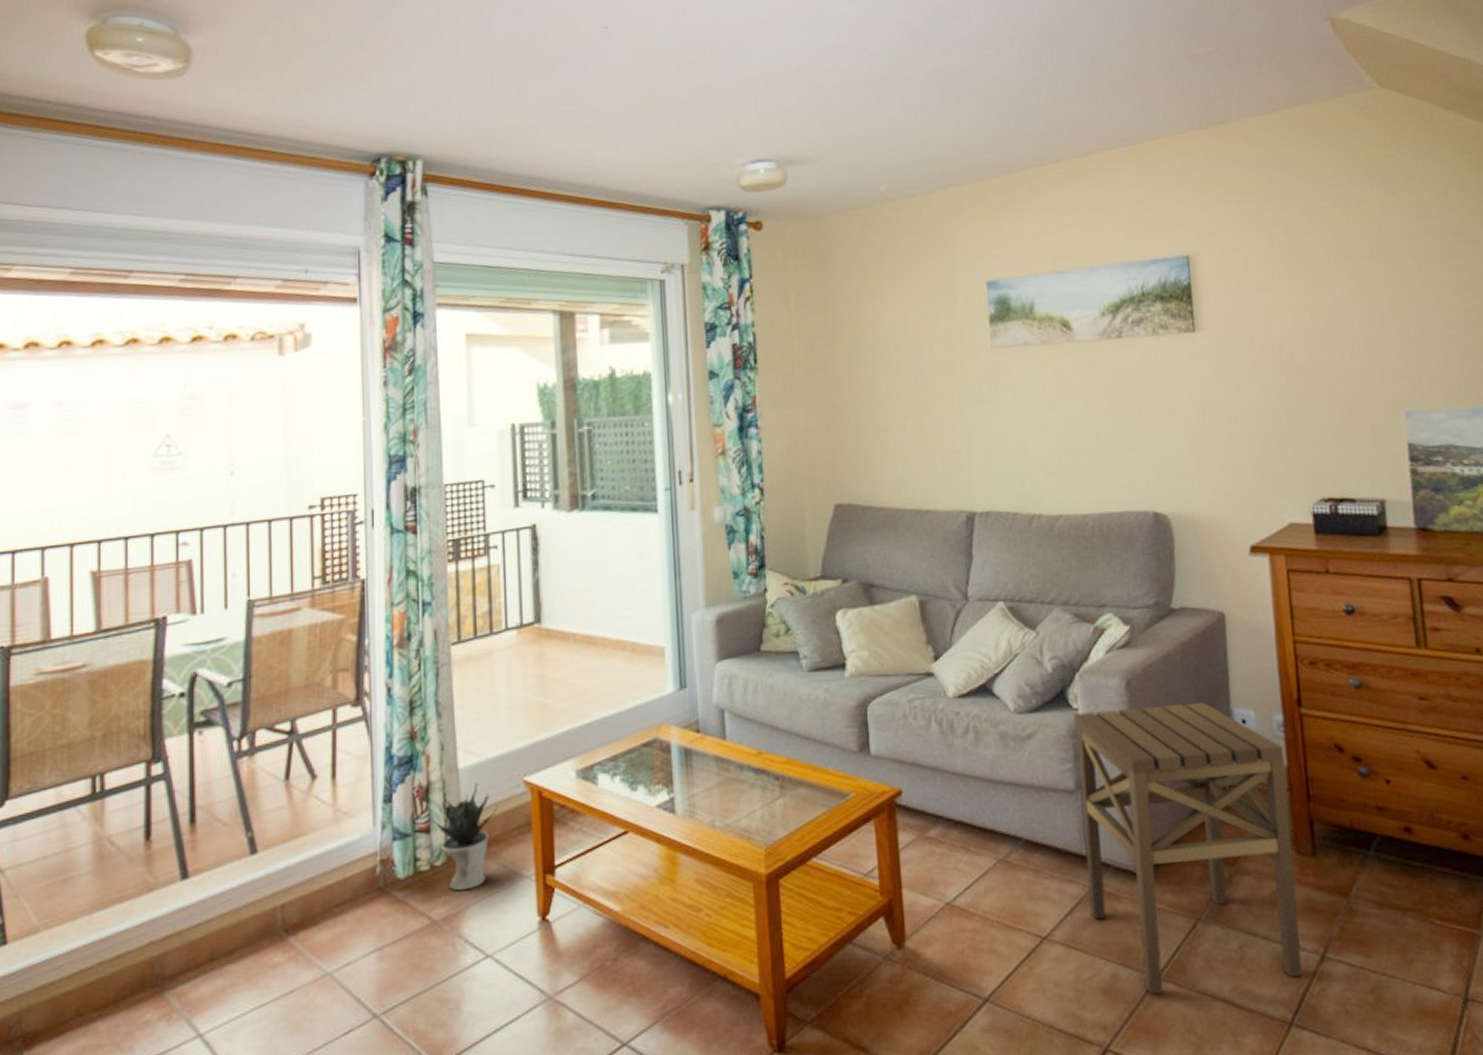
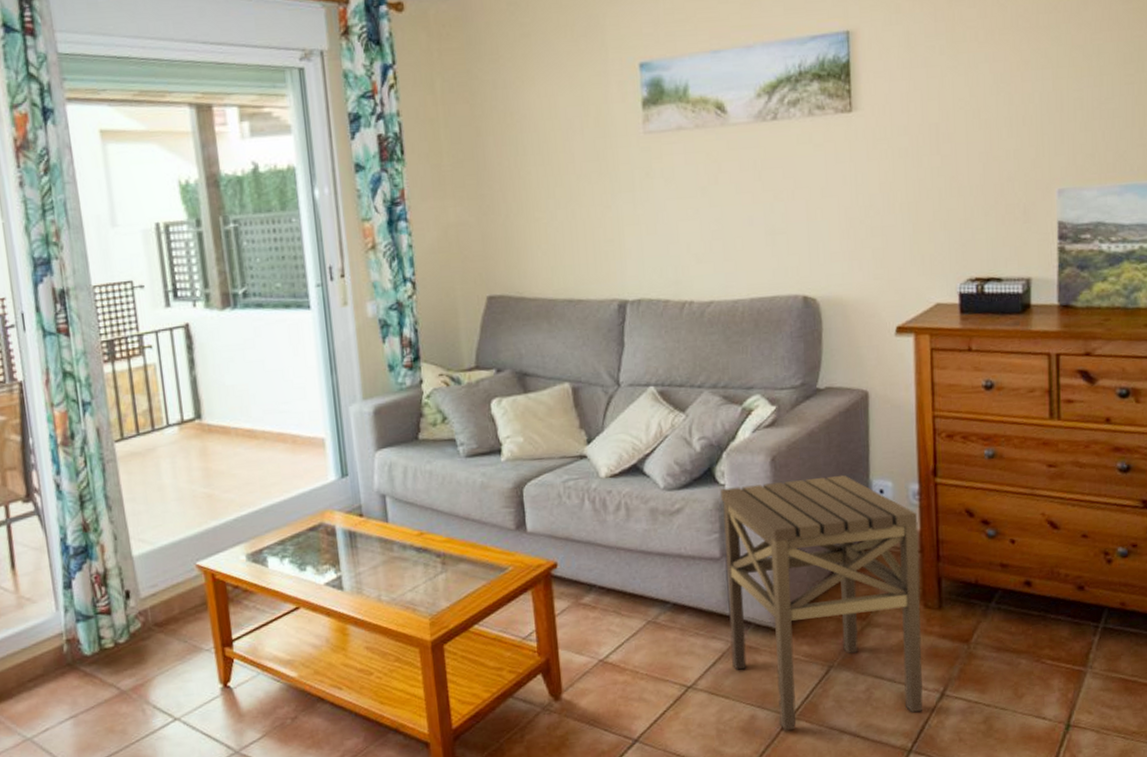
potted plant: present [430,782,498,891] -> none [110,568,174,664]

